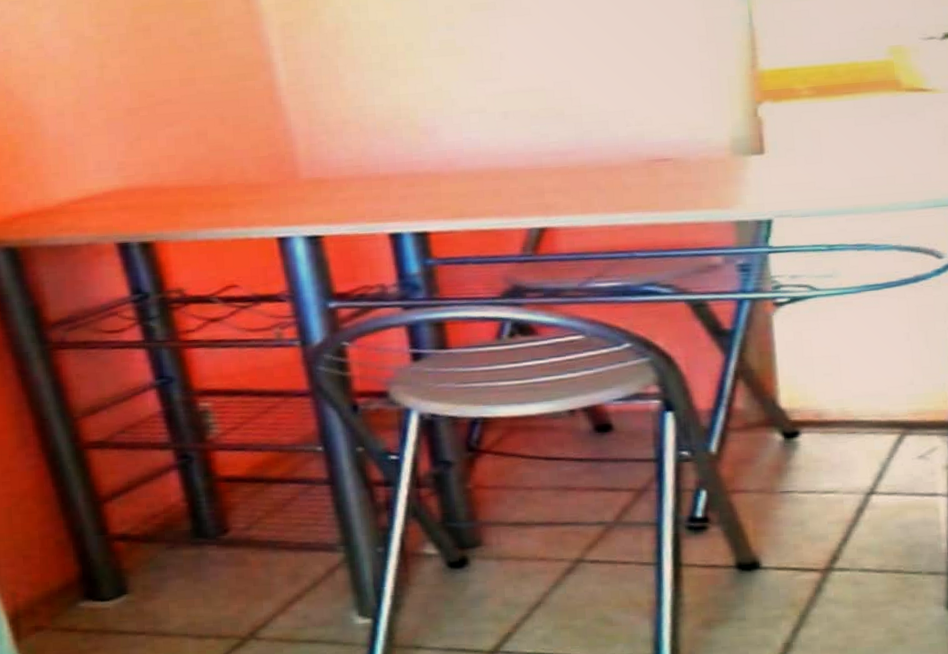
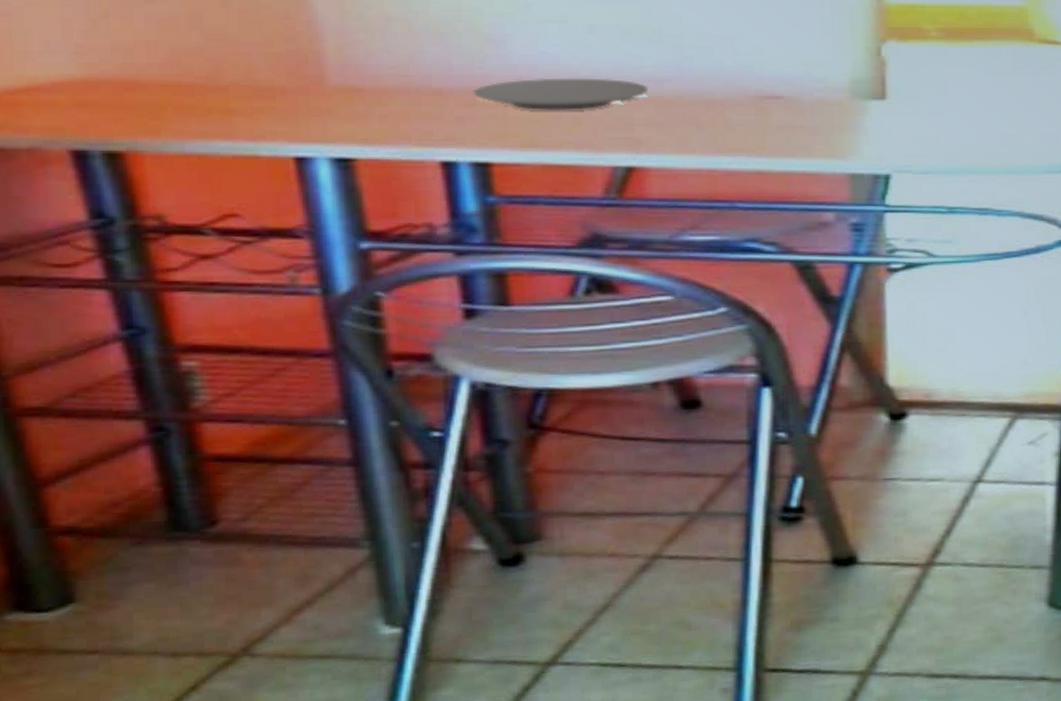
plate: none [412,155,555,187] -> present [473,78,649,110]

